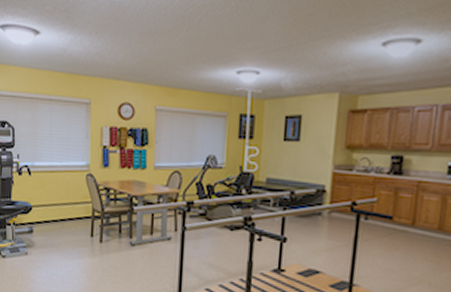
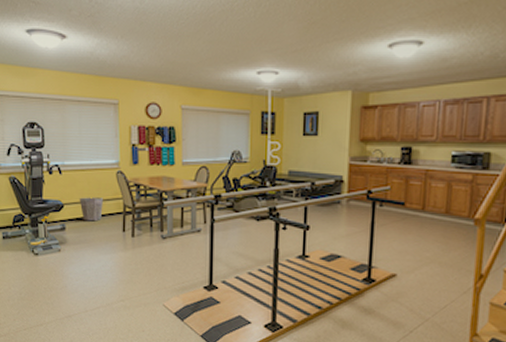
waste bin: none [47,199,73,225] -> present [79,197,104,222]

